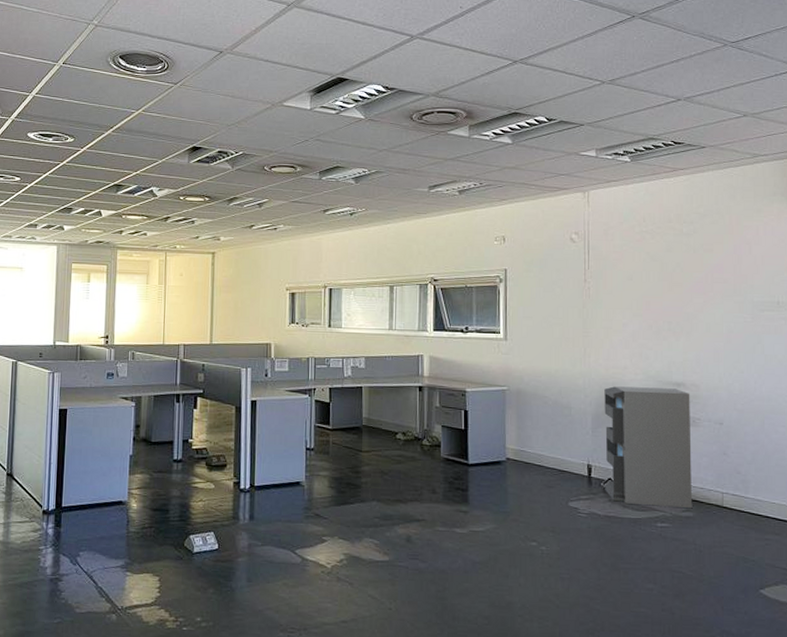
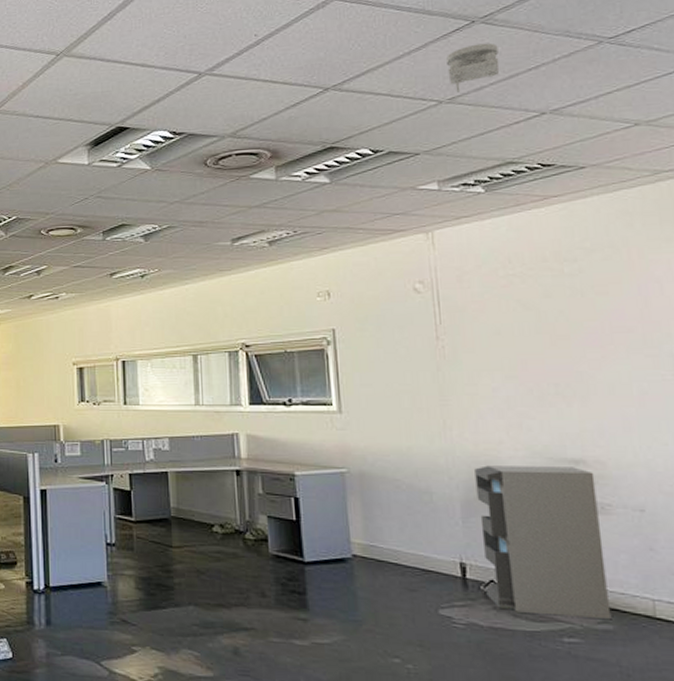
smoke detector: none [610,36,650,76] -> present [445,43,500,93]

